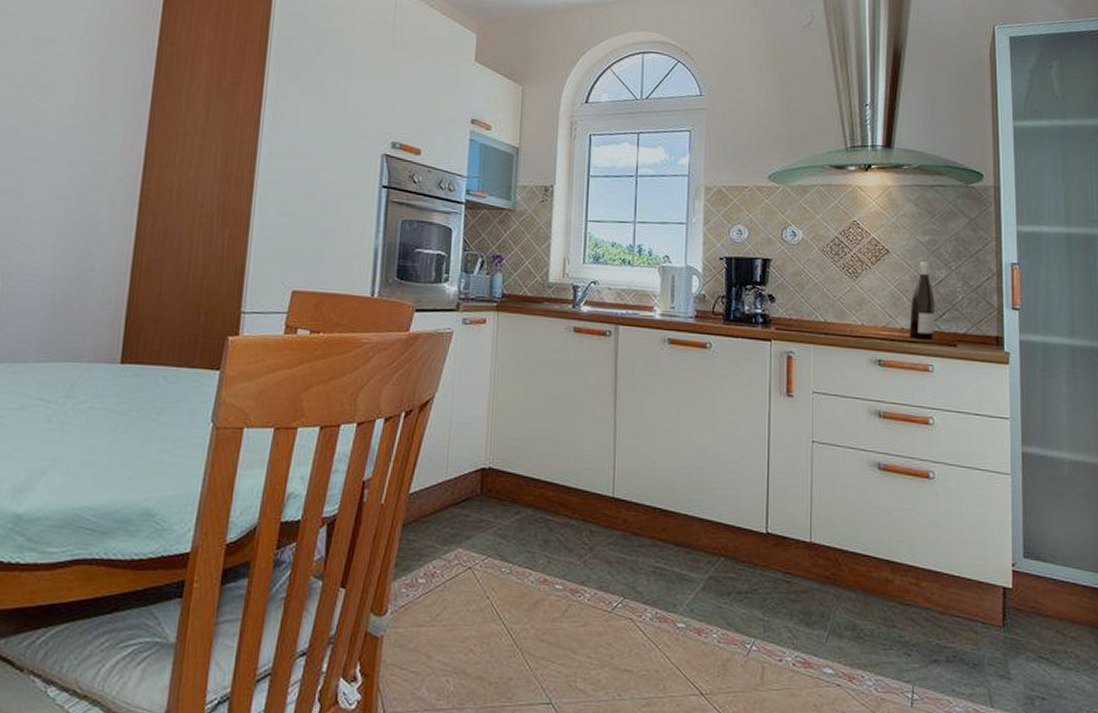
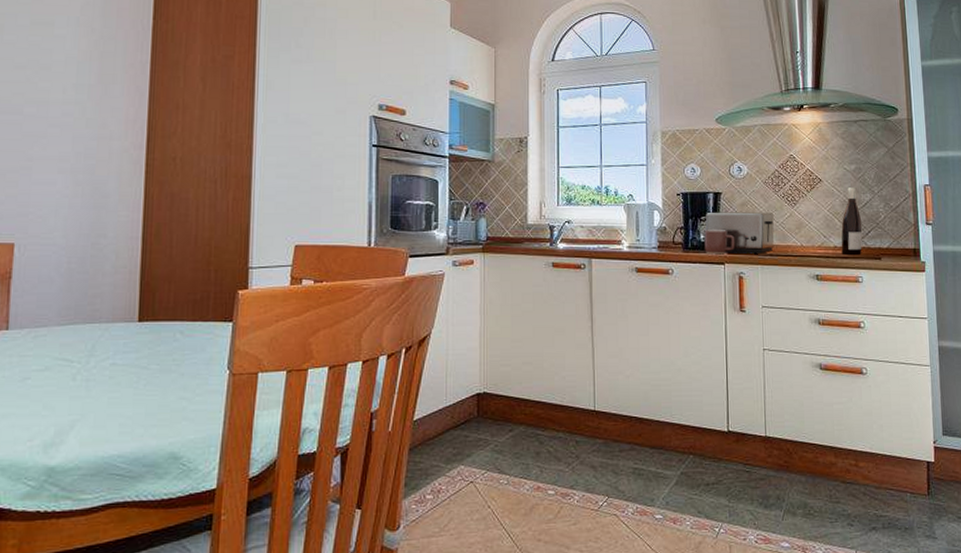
mug: none [749,300,785,330] -> present [704,230,736,255]
toaster: none [750,280,831,332] -> present [705,212,774,254]

